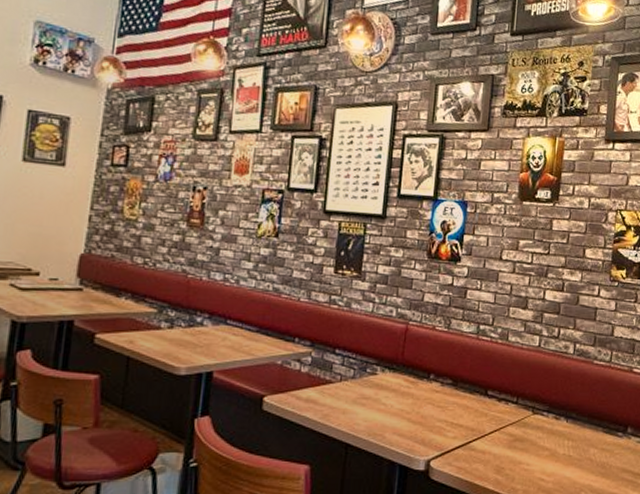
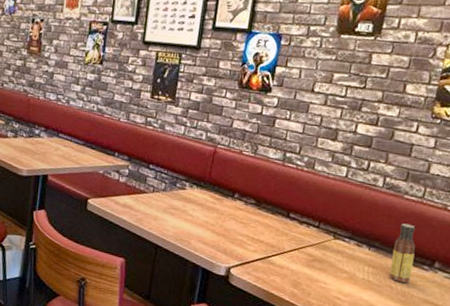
sauce bottle: none [588,390,609,454] -> present [389,223,416,284]

